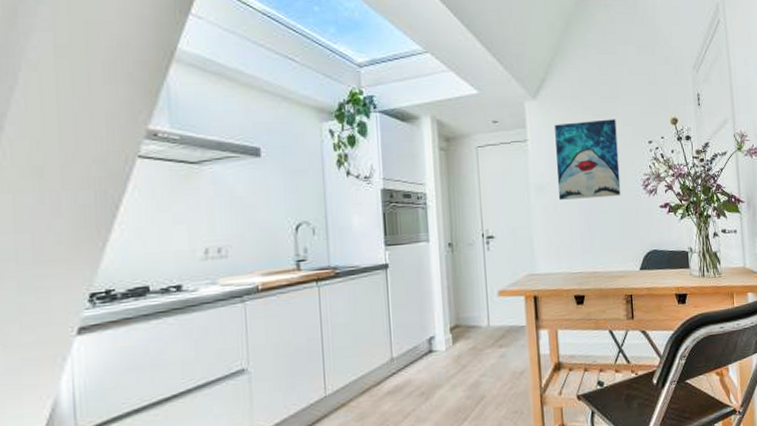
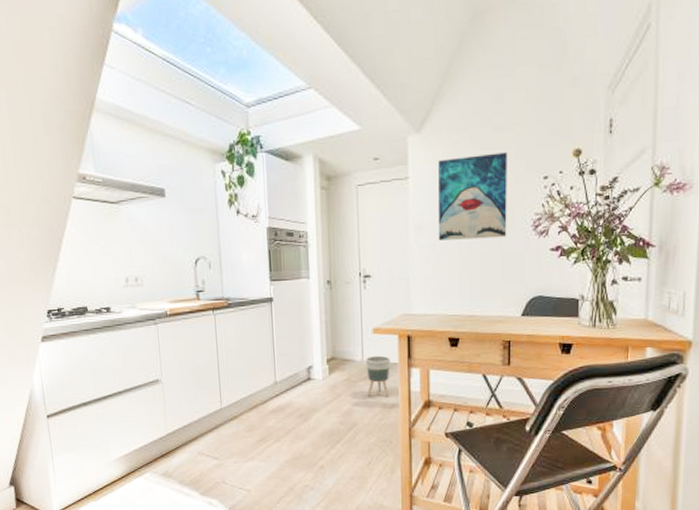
planter: none [491,319,519,365] -> present [365,355,390,398]

